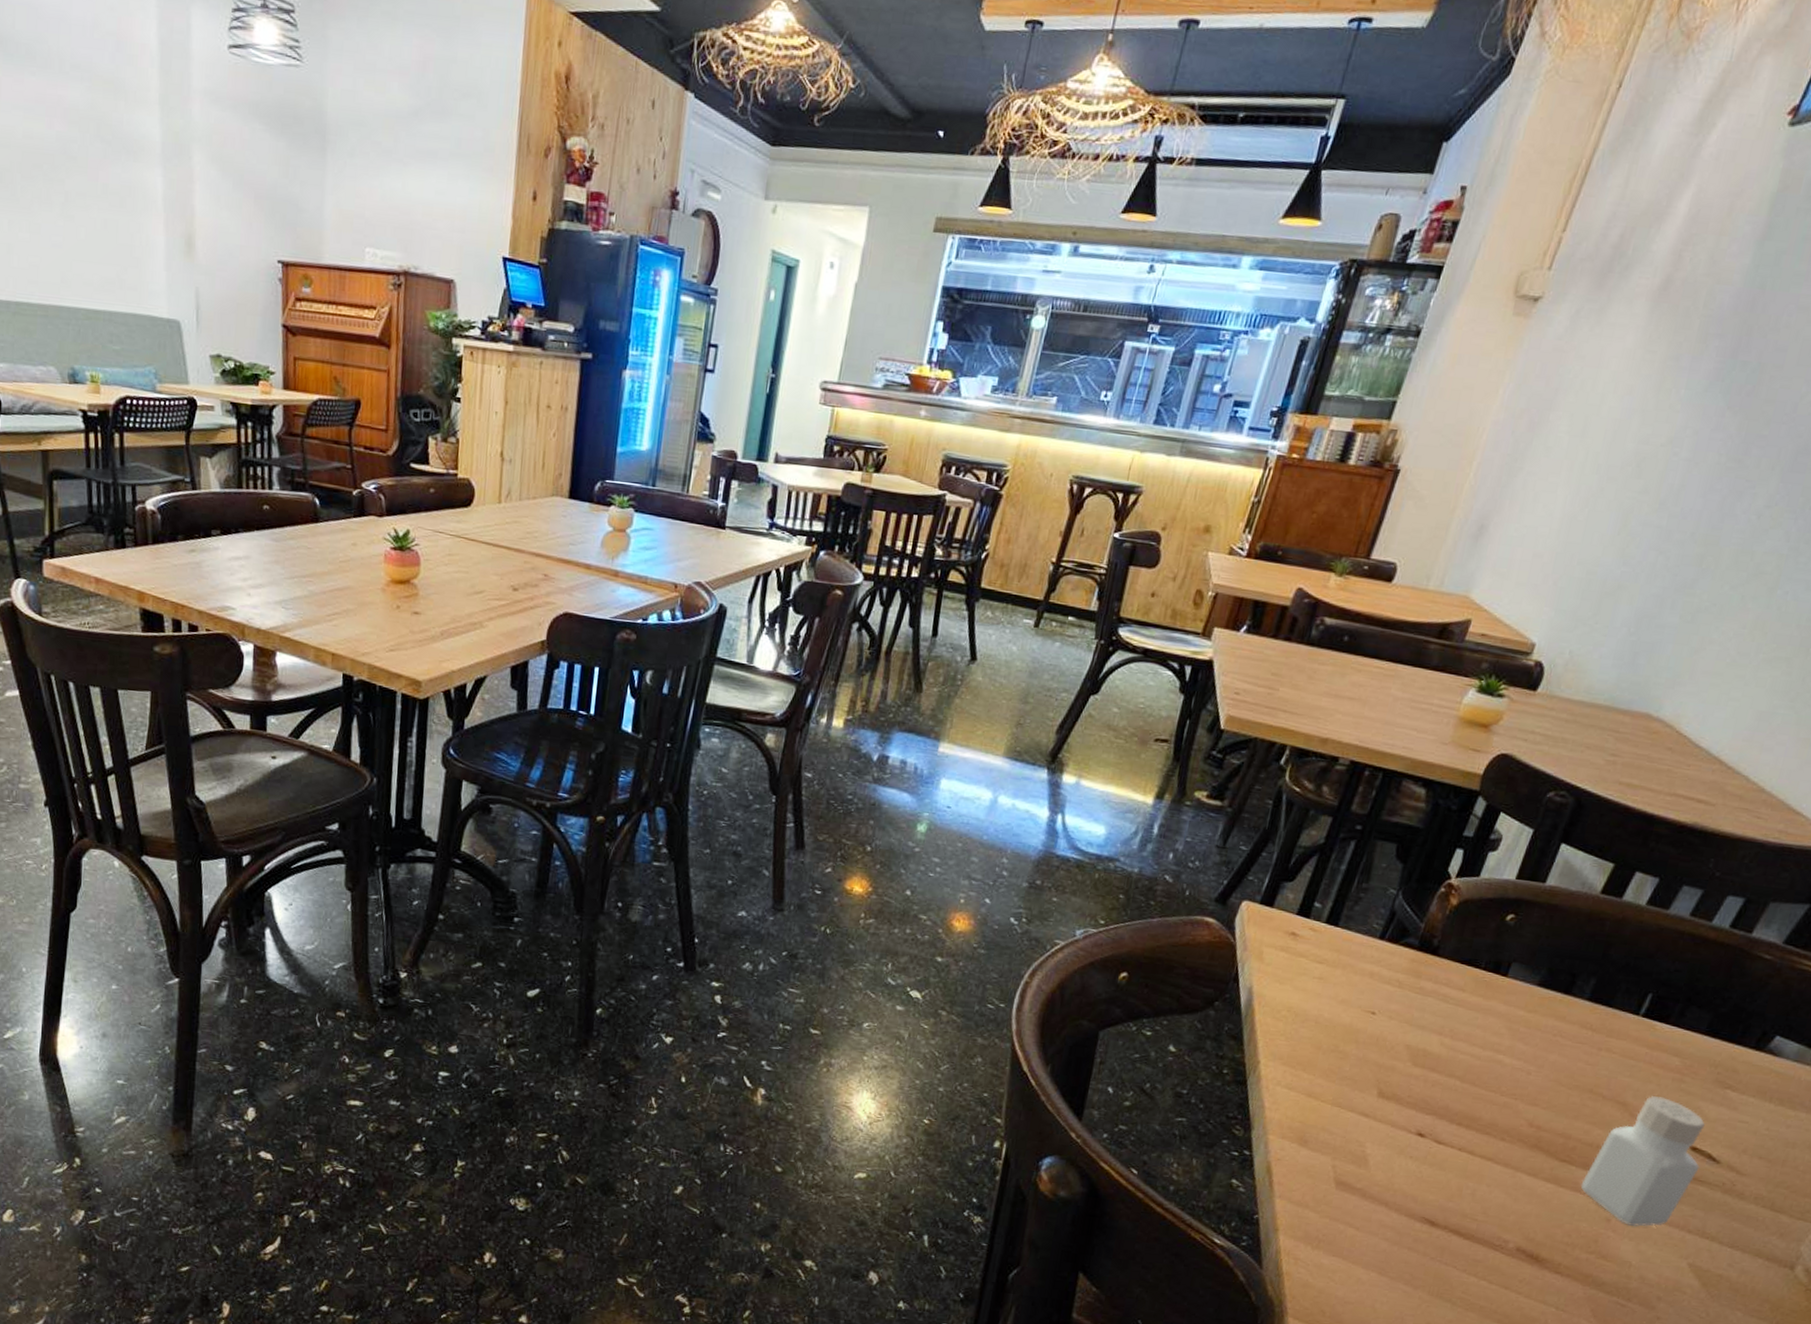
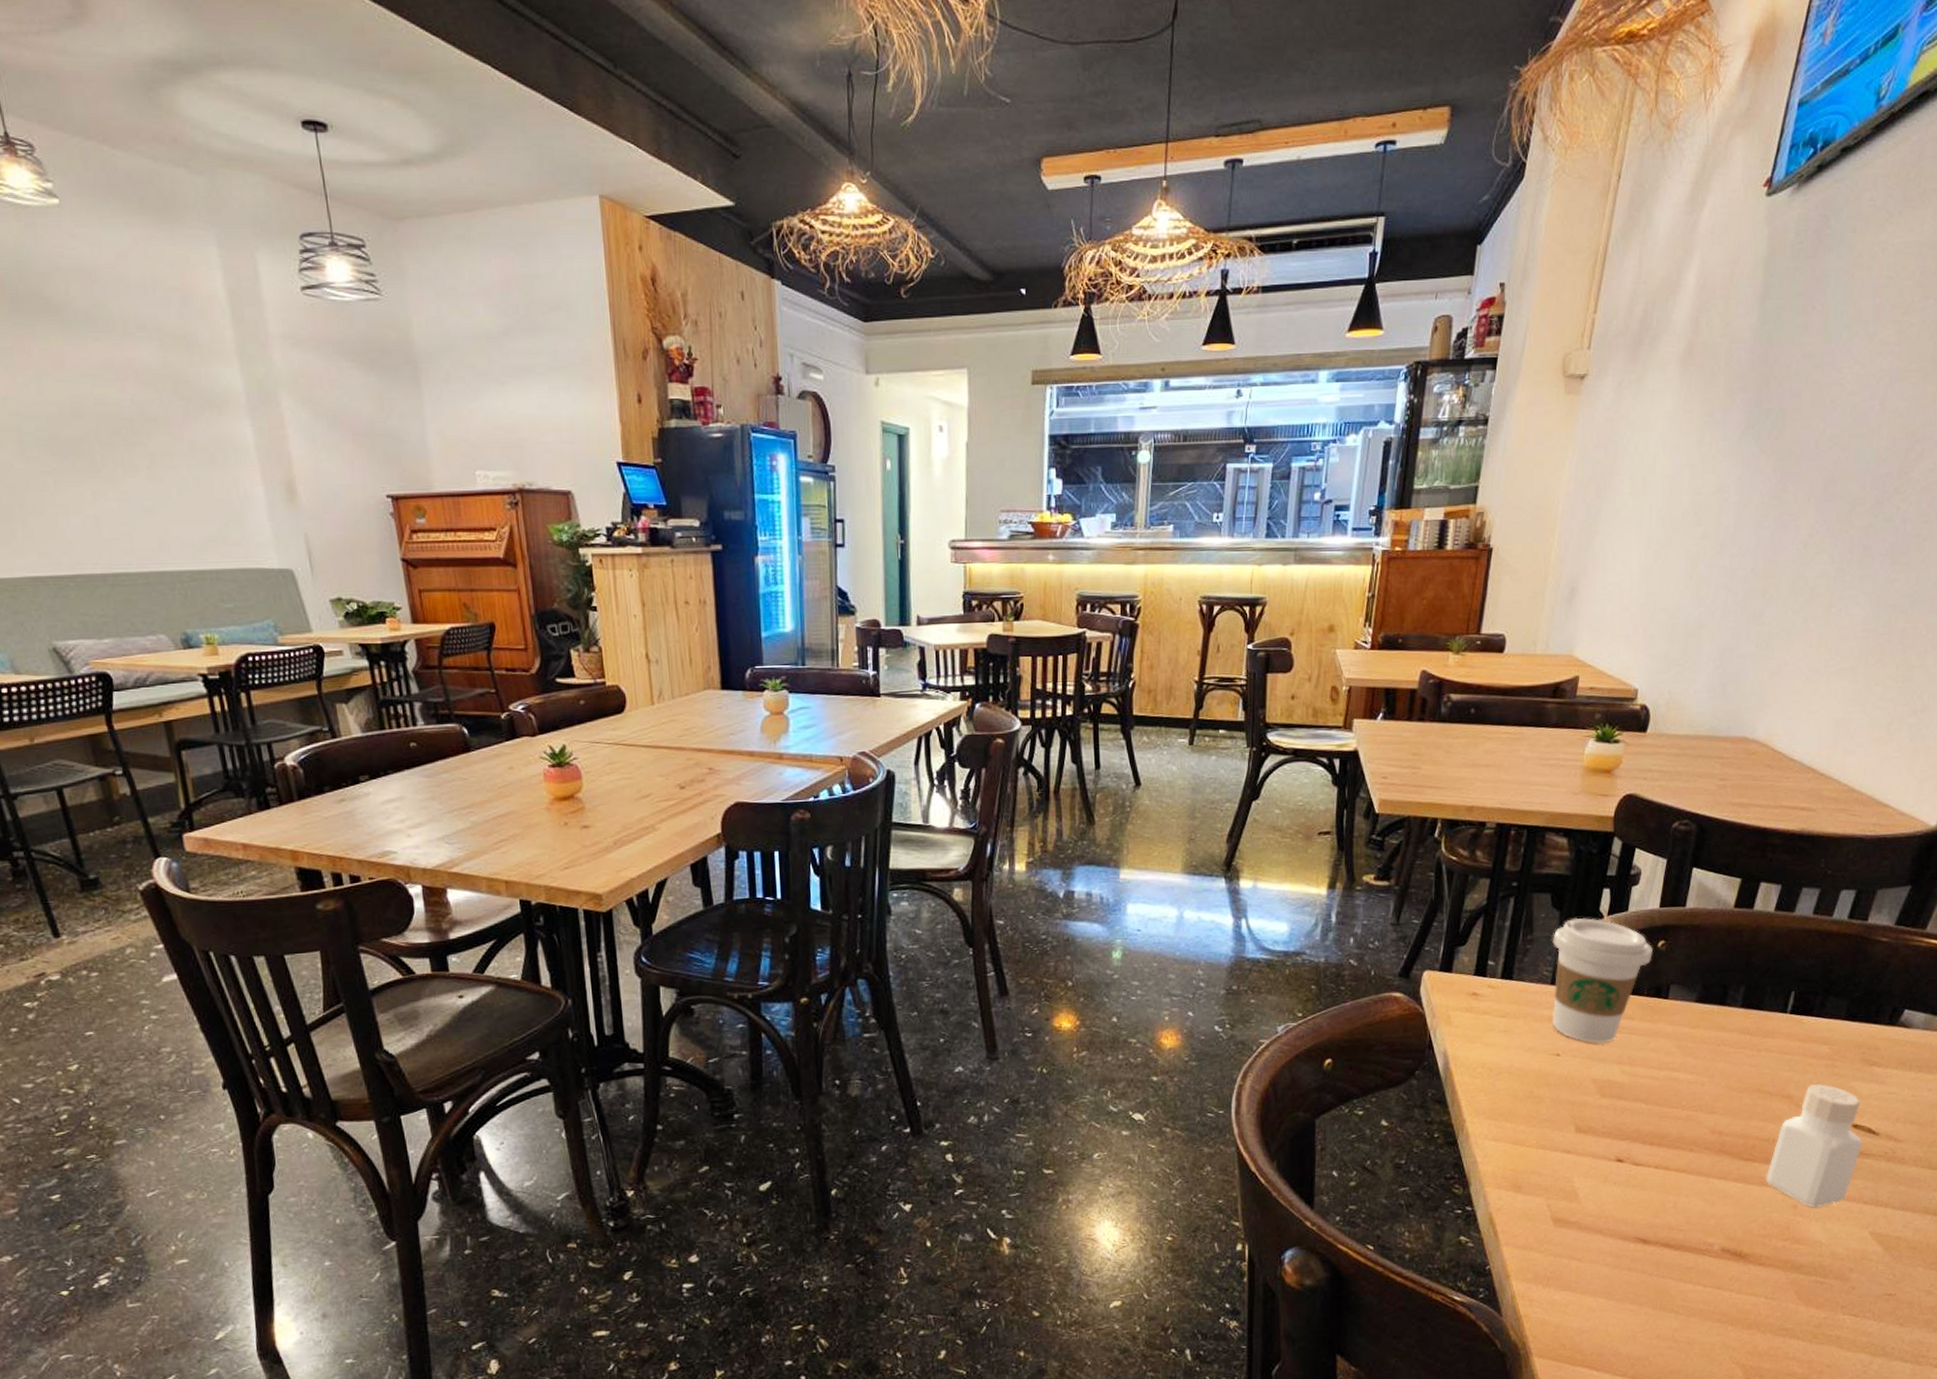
coffee cup: none [1373,873,1500,1010] -> present [1553,917,1653,1043]

